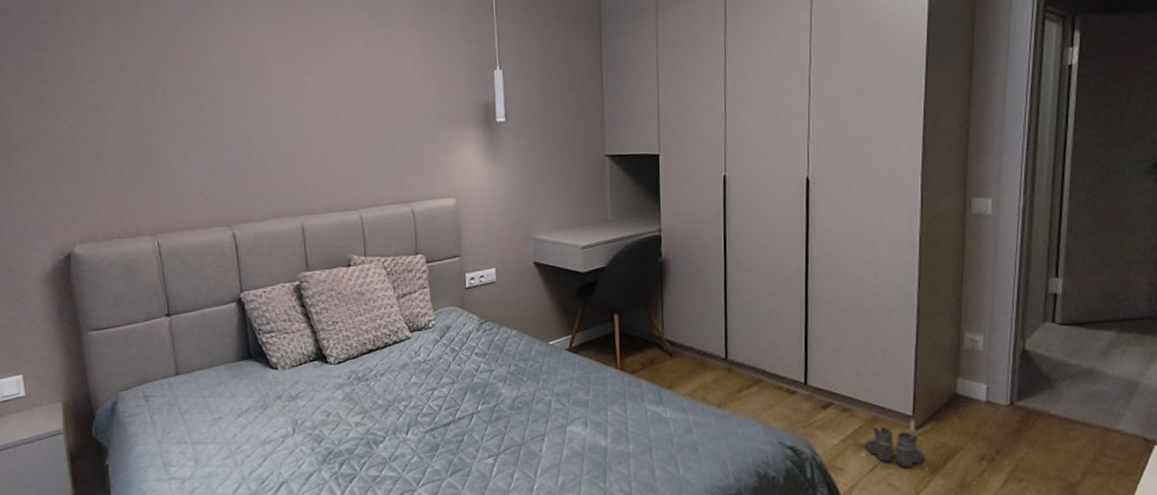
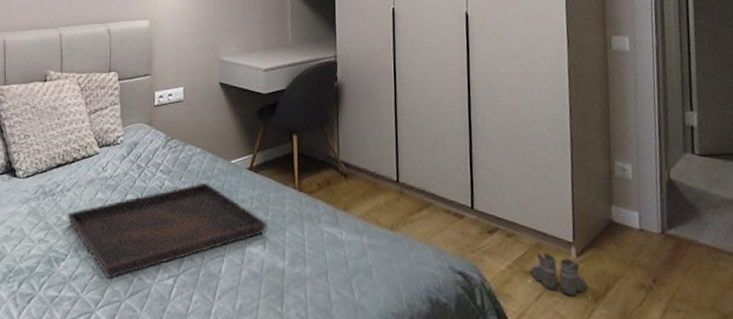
serving tray: none [382,364,589,458] -> present [67,182,268,278]

